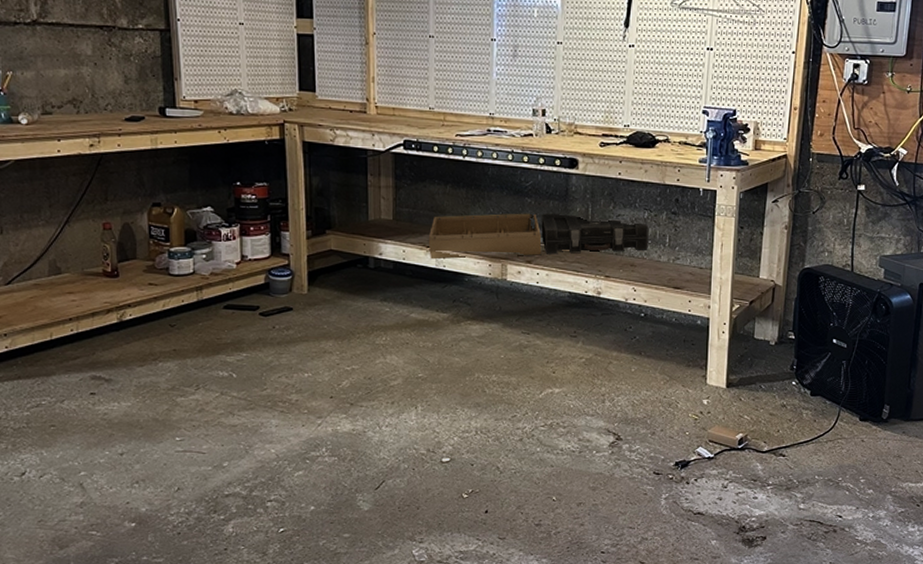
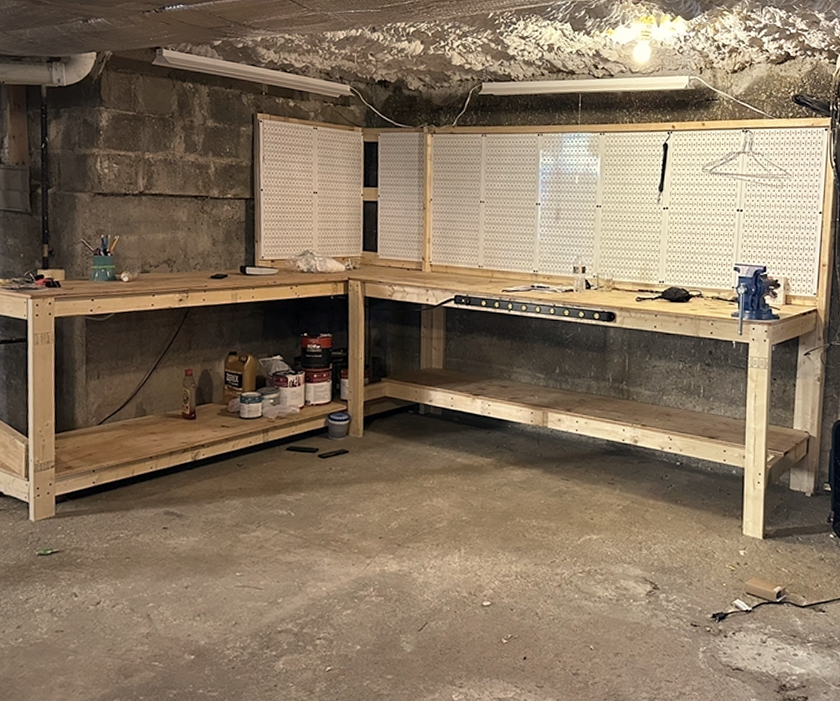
plastic crate: present [428,213,542,260] -> none [474,363,581,407]
tool box: present [541,213,648,254] -> none [580,363,683,403]

